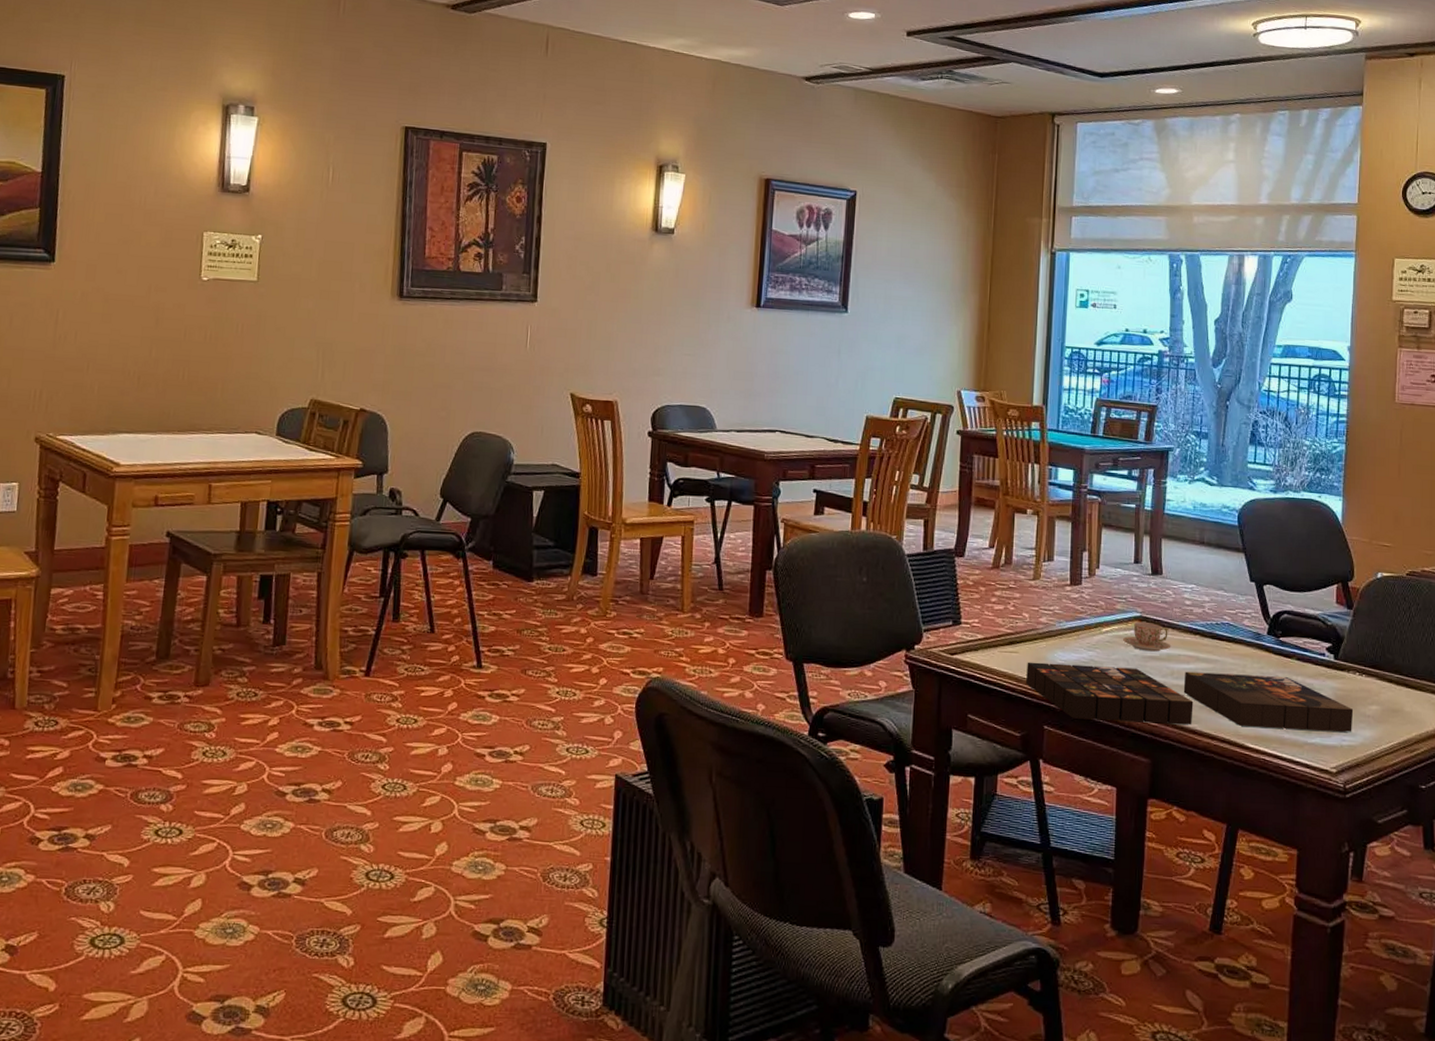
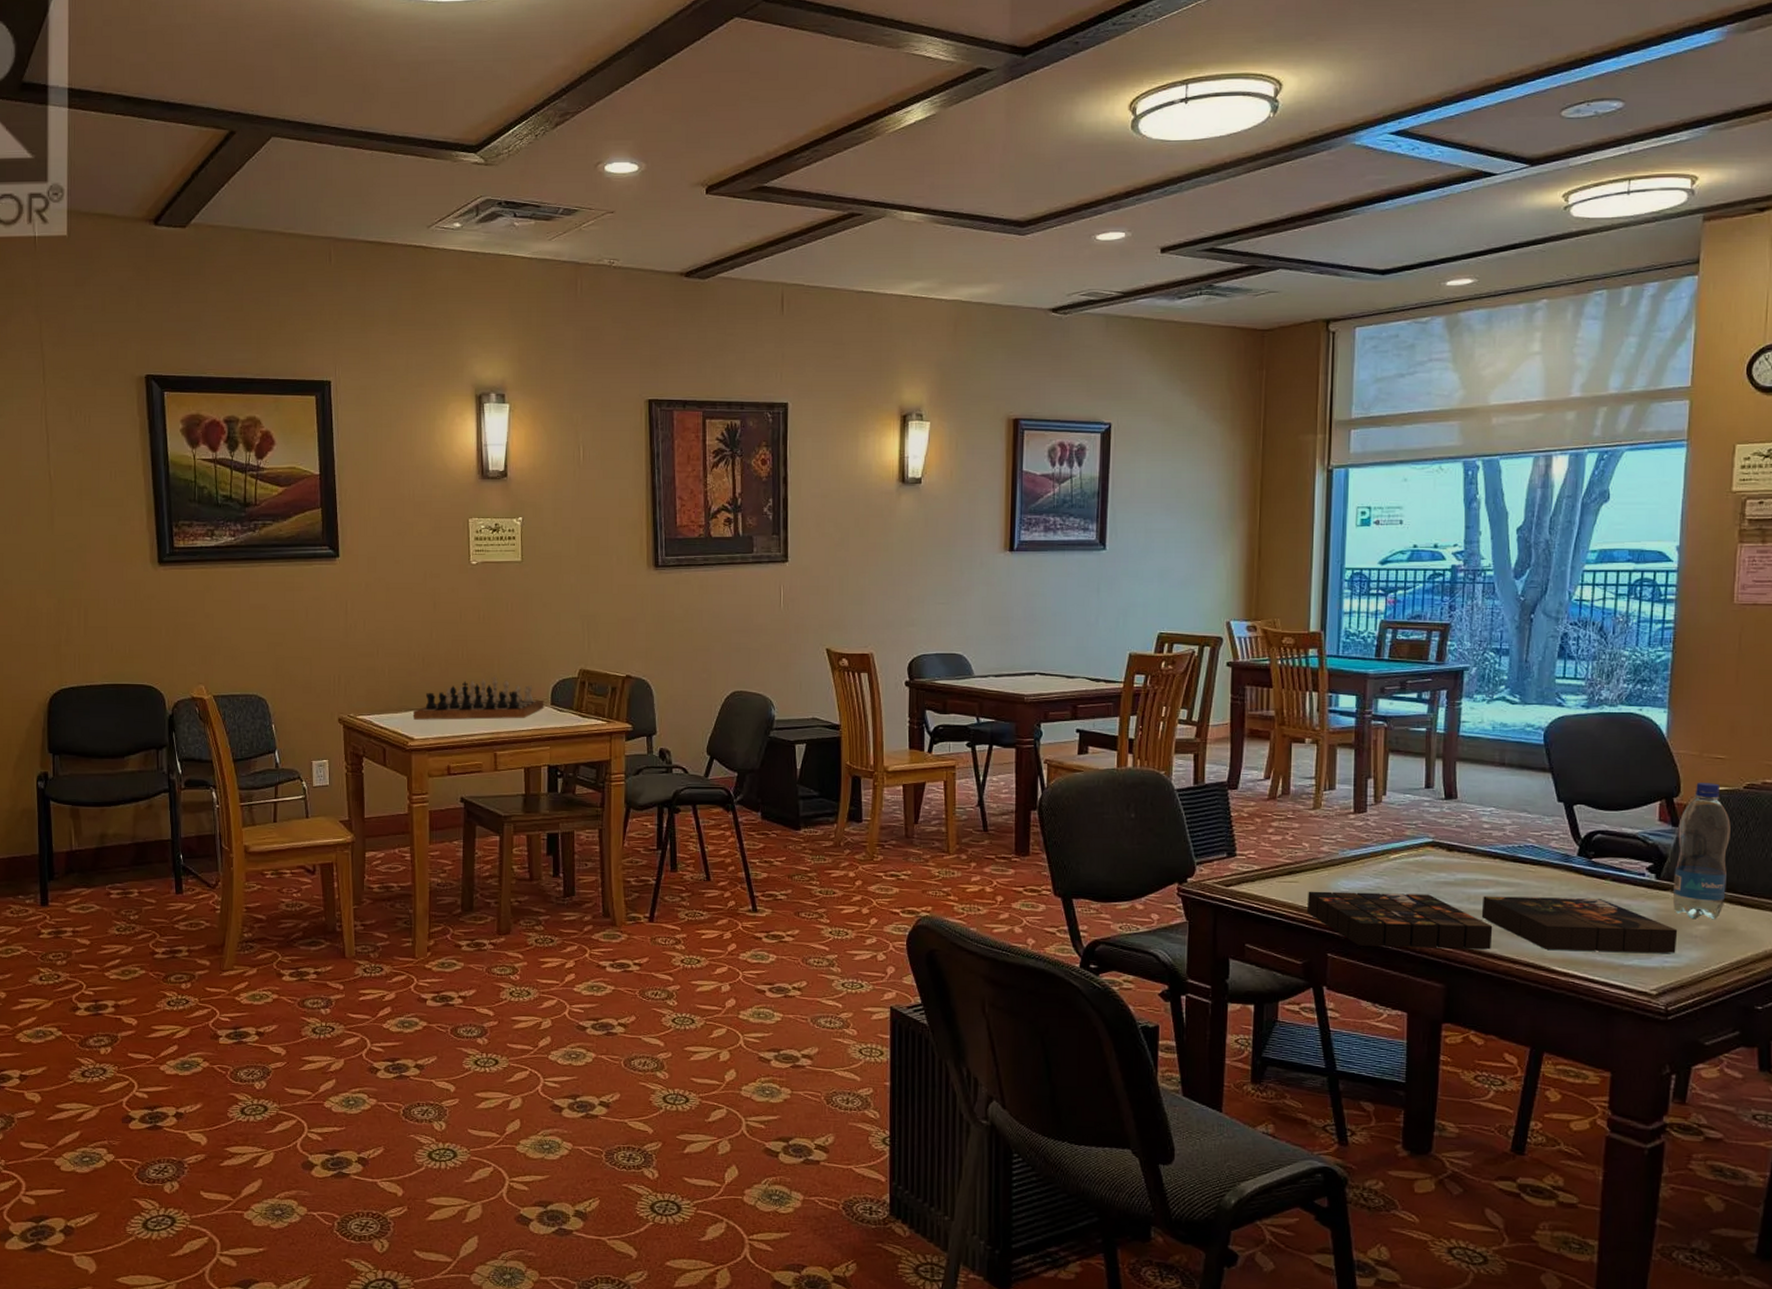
chess set: none [121,401,270,449] -> present [413,676,544,720]
teacup: present [1123,621,1171,652] -> none [1413,847,1468,877]
bottle: none [1348,568,1396,701] -> present [1672,783,1731,920]

